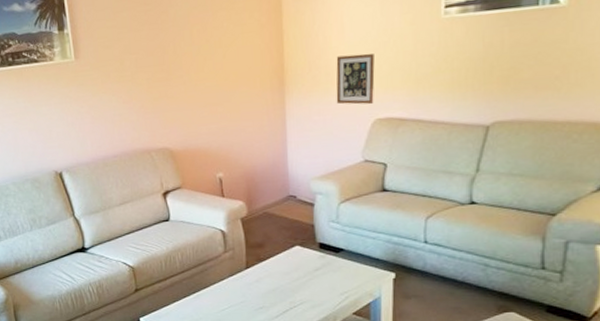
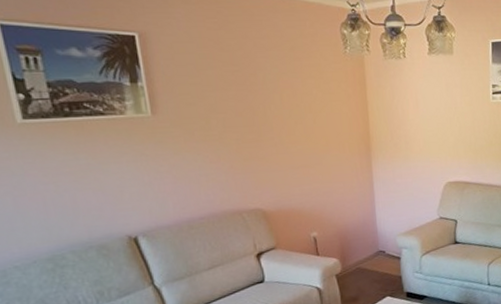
picture frame: present [336,53,375,105] -> none [413,126,445,170]

